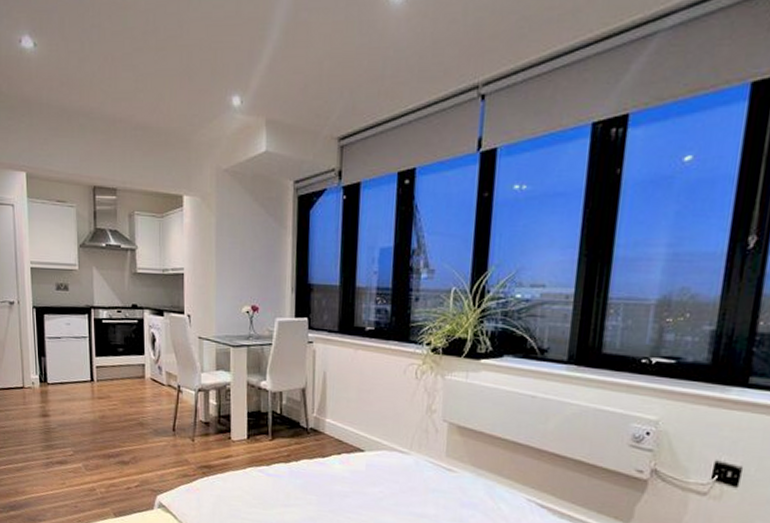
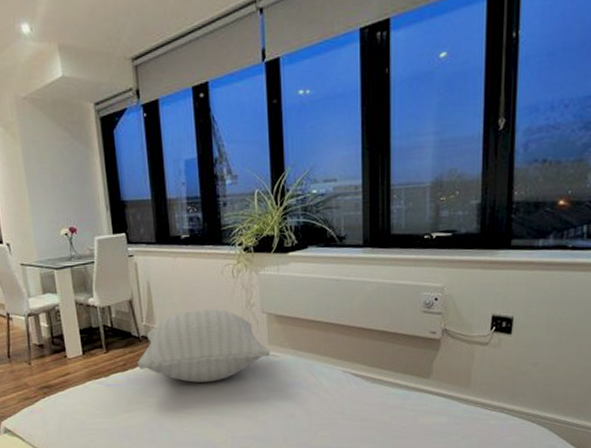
pillow: none [302,408,448,488] -> present [137,309,271,383]

